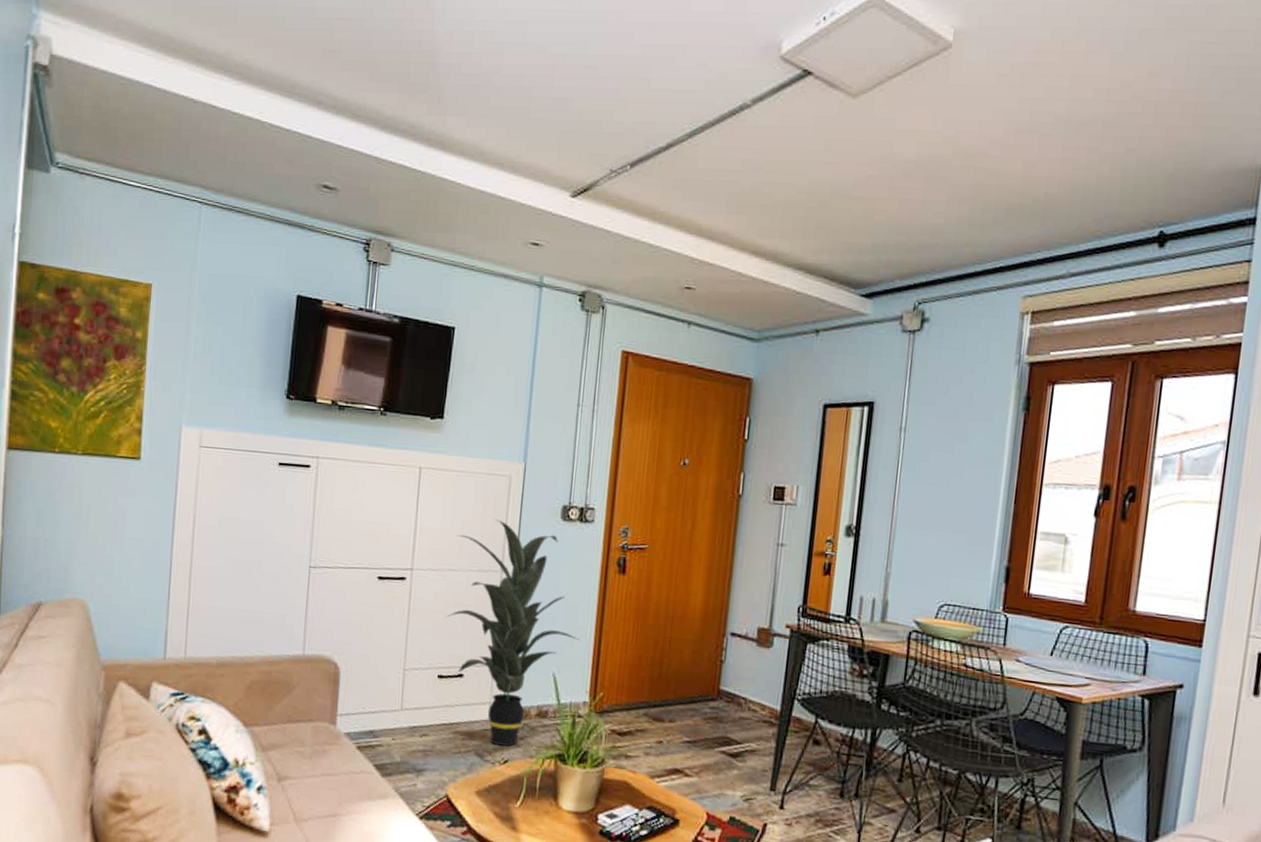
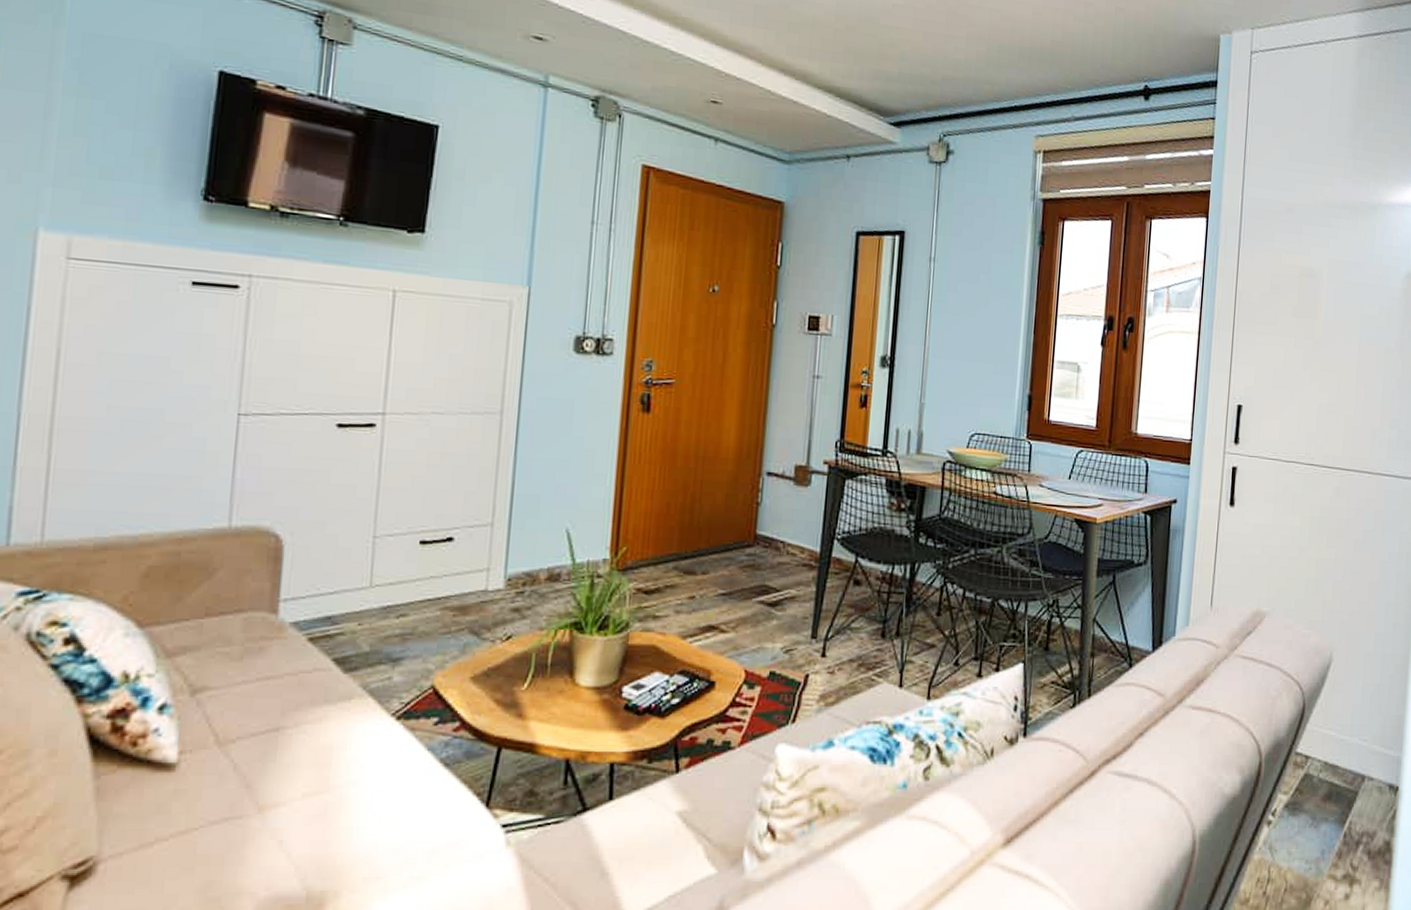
indoor plant: present [447,519,580,747] -> none [431,352,598,619]

